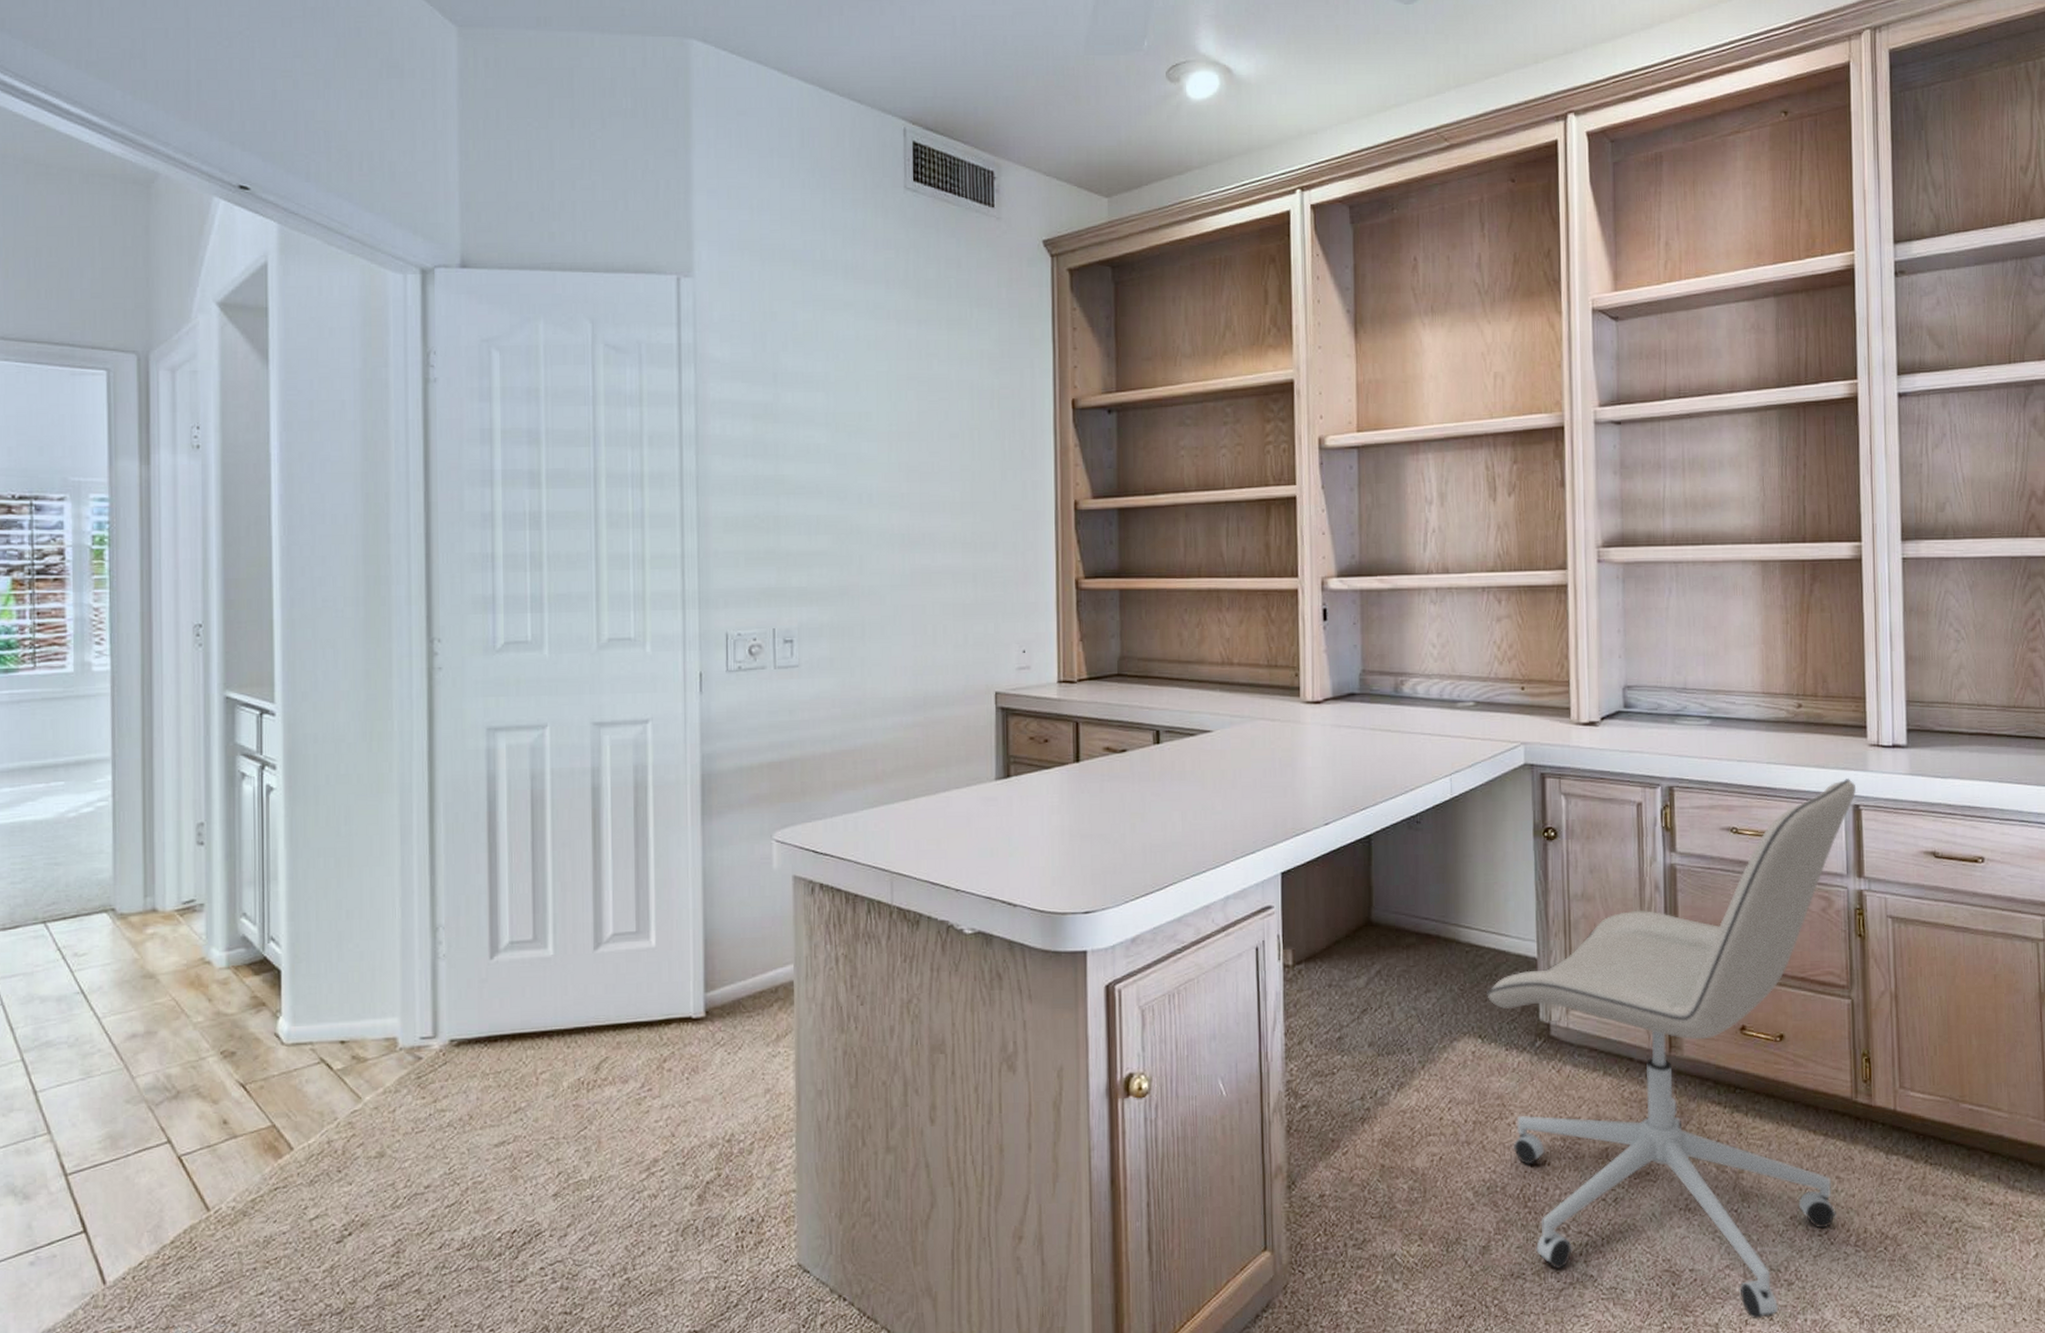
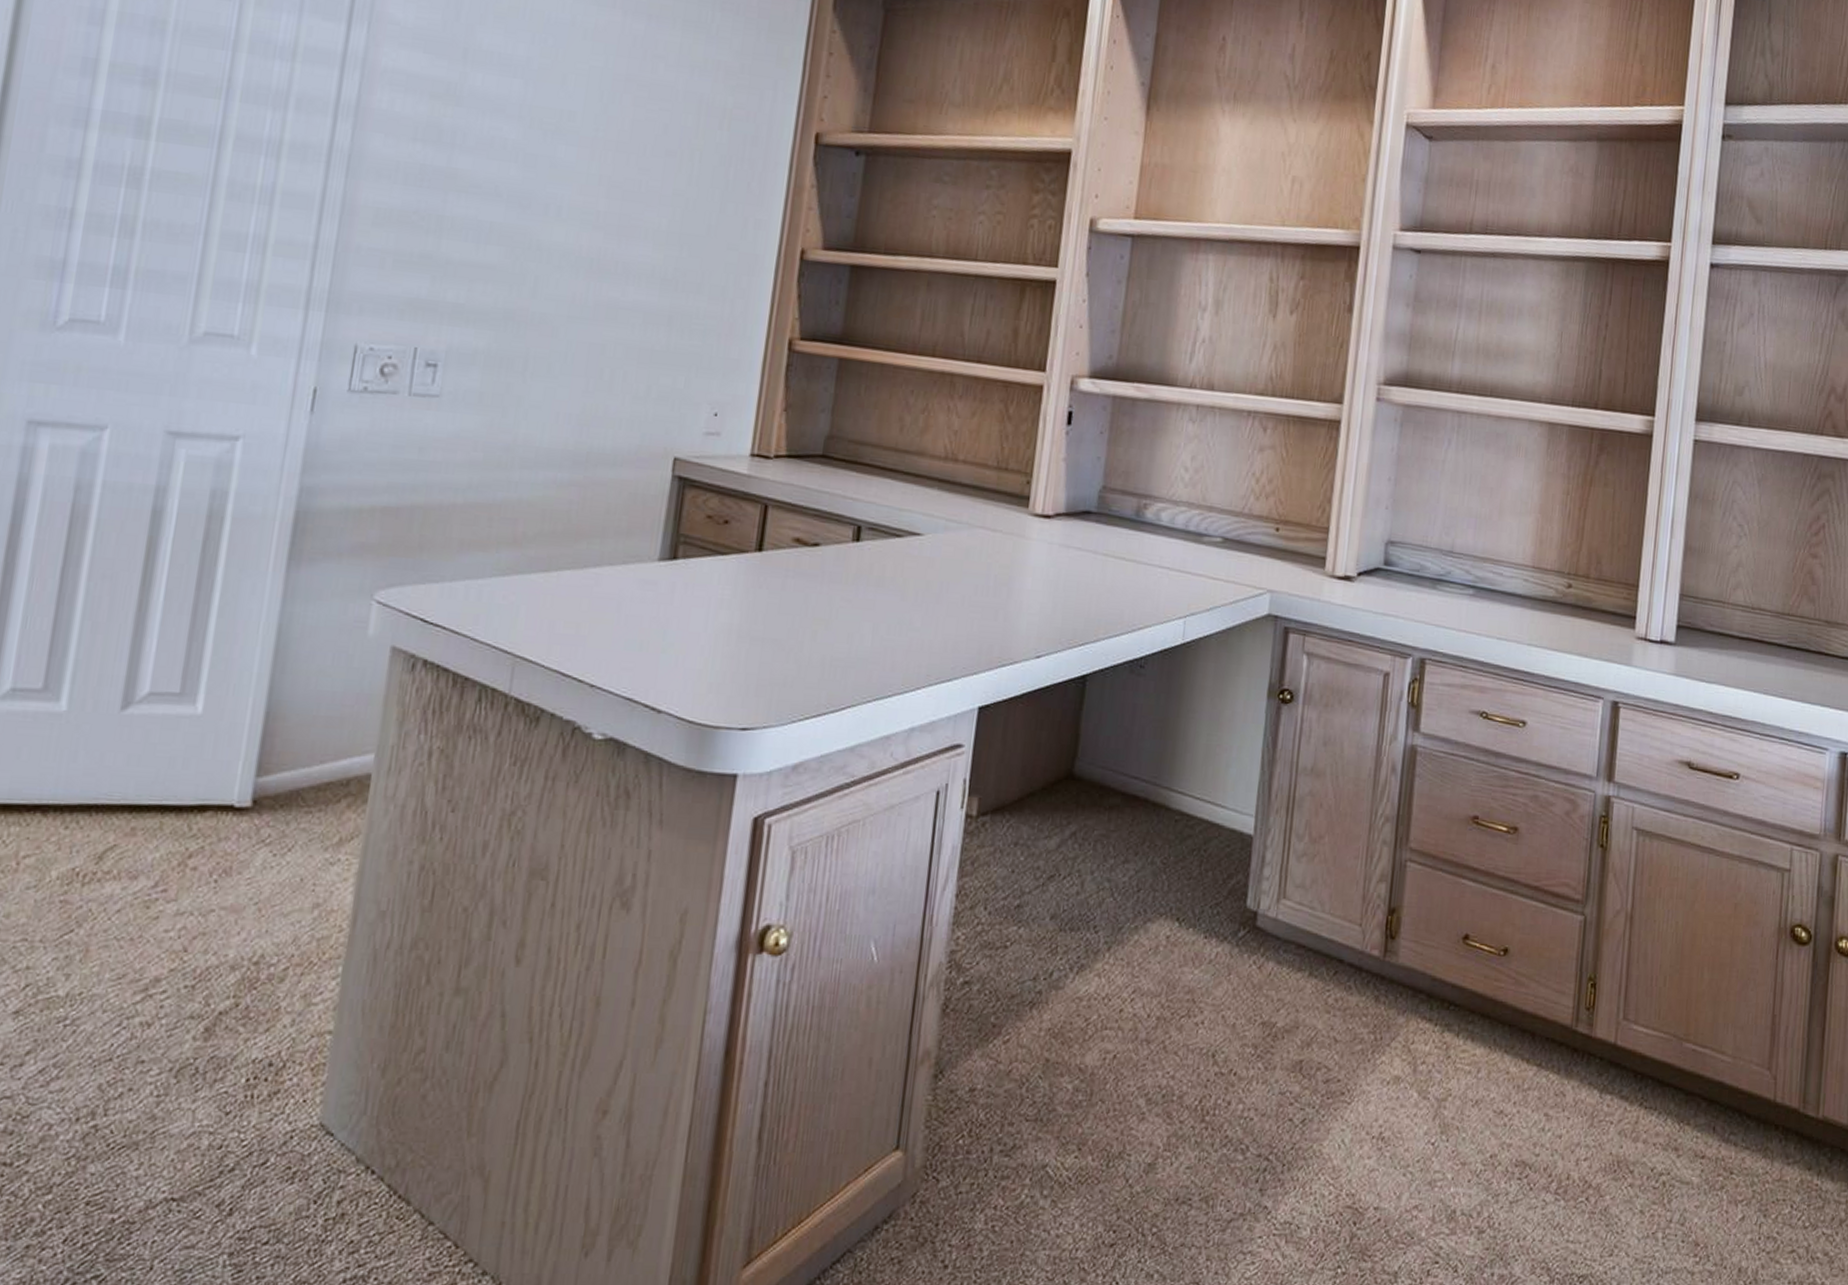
office chair: present [1487,777,1857,1319] -> none [1191,670,1618,1270]

